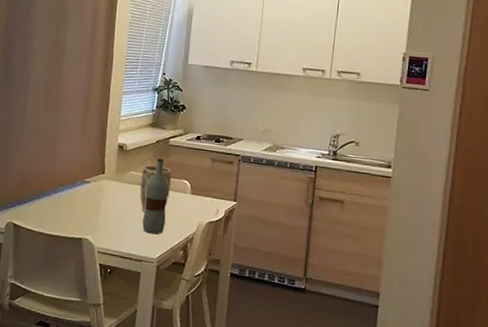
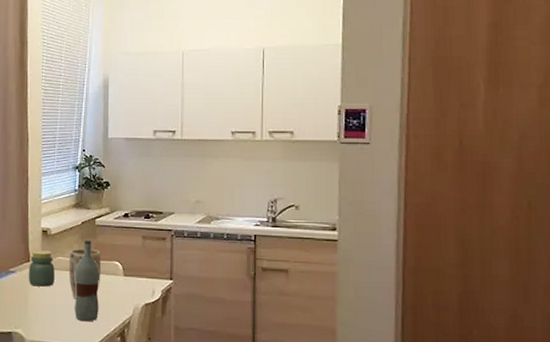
jar: none [102,163,128,199] -> present [28,250,55,287]

